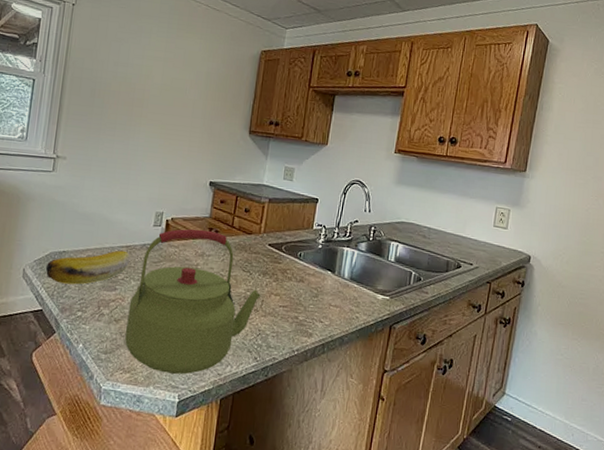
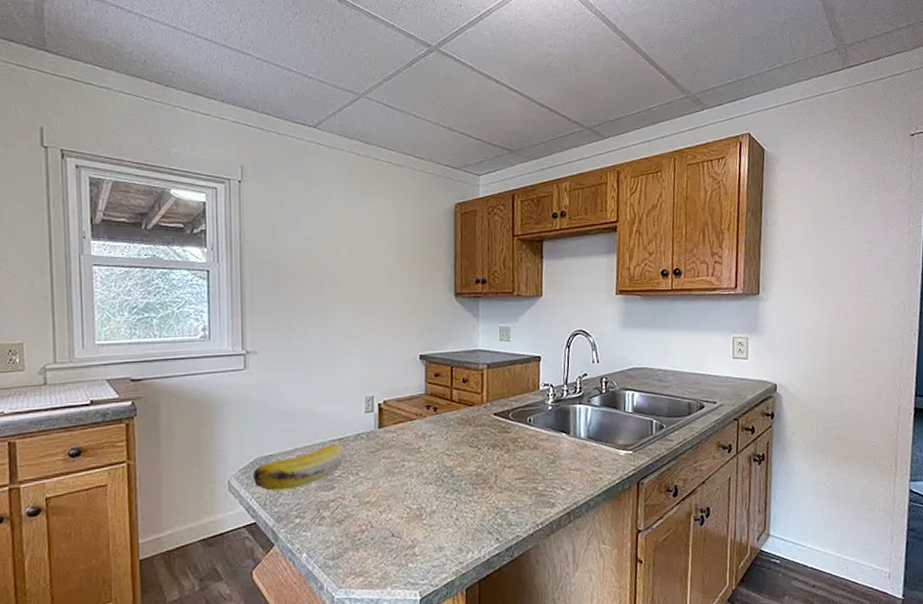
kettle: present [125,229,261,375] -> none [351,408,493,570]

